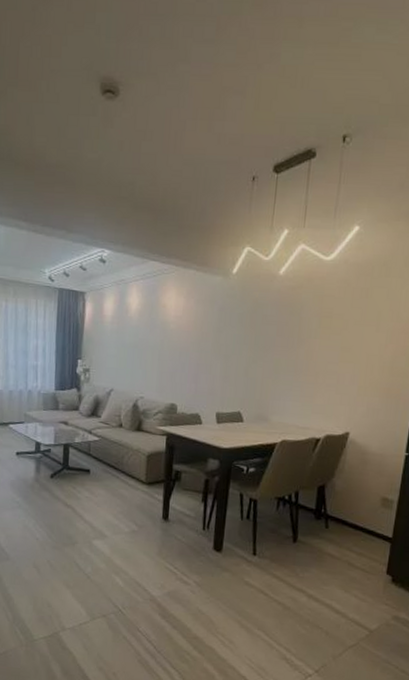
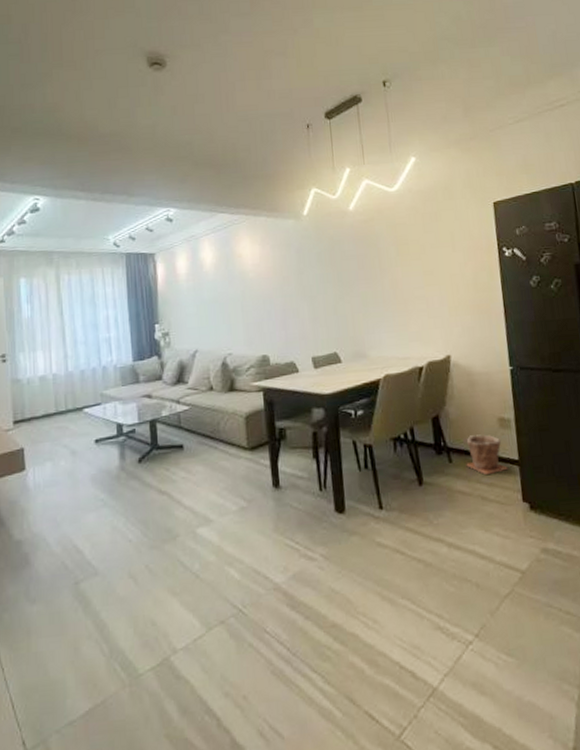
plant pot: none [341,508,381,545] -> present [466,434,509,474]

